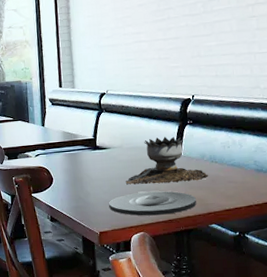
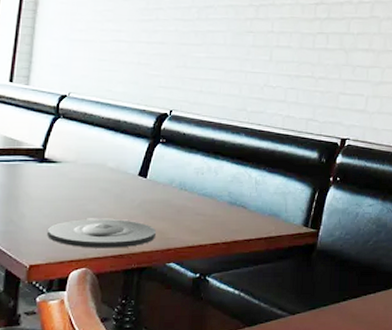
brazier: present [125,136,209,185] -> none [73,155,175,210]

